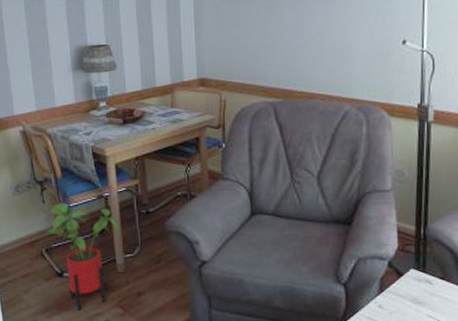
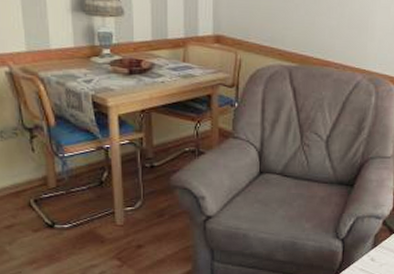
house plant: present [45,202,121,310] -> none [34,151,122,262]

